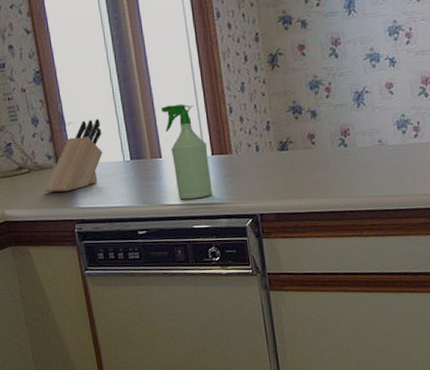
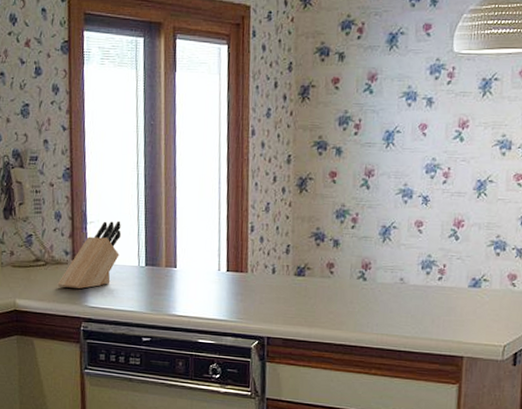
spray bottle: present [160,103,212,200] -> none [182,216,224,314]

